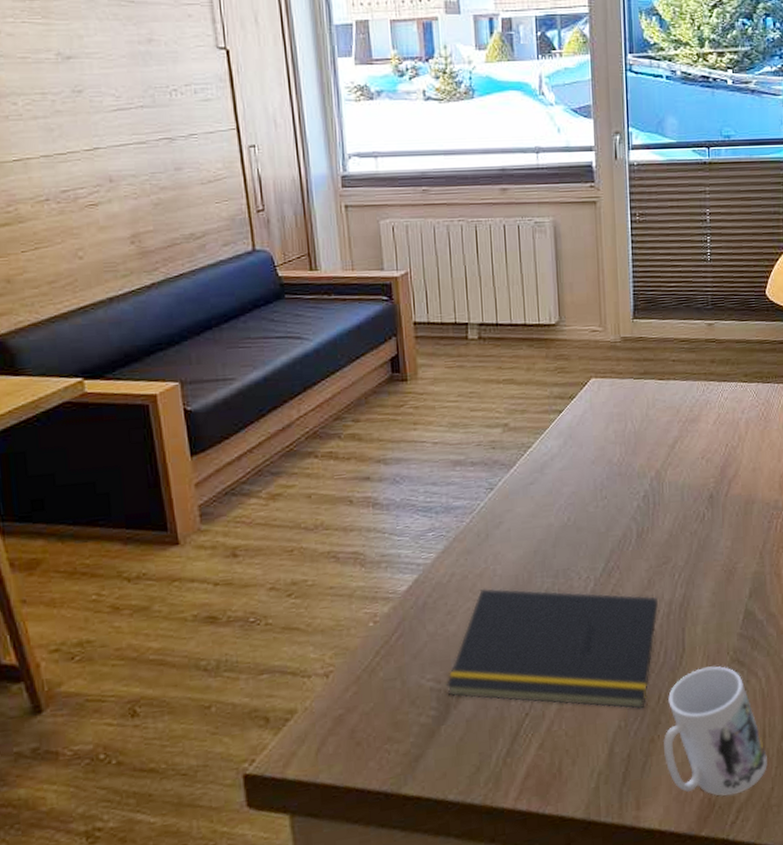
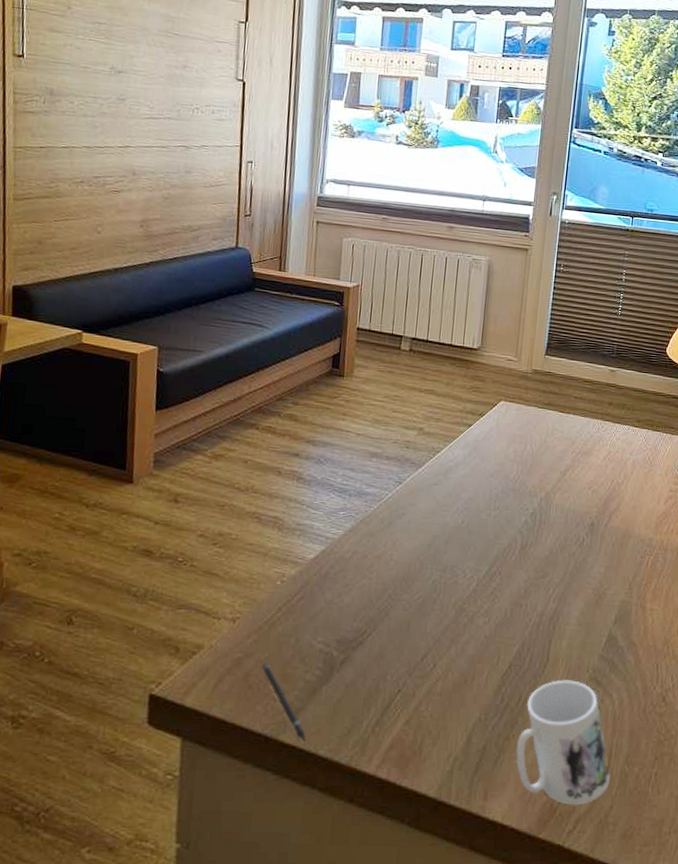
pen: none [368,714,432,790] -> present [262,663,307,742]
notepad: present [446,588,659,710] -> none [333,569,531,707]

